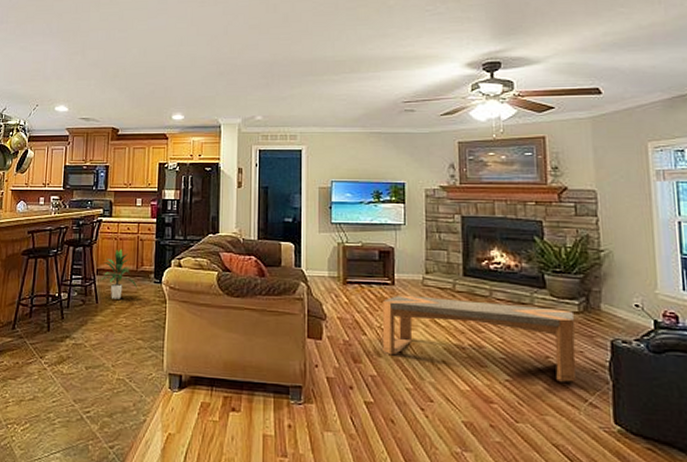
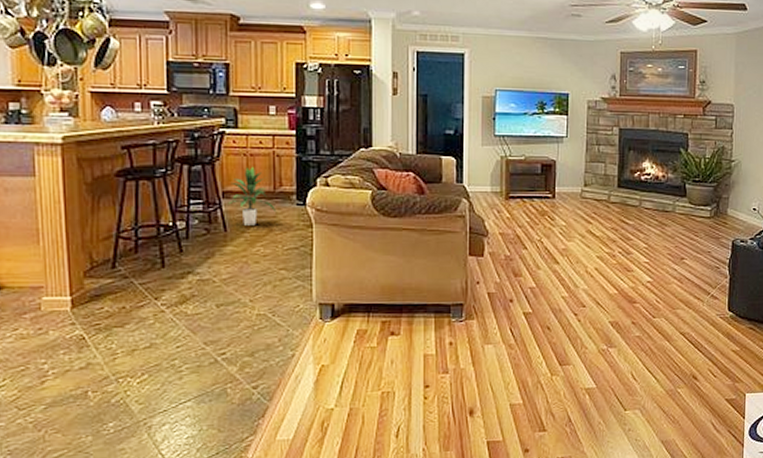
coffee table: present [382,295,577,383] -> none [541,208,707,279]

